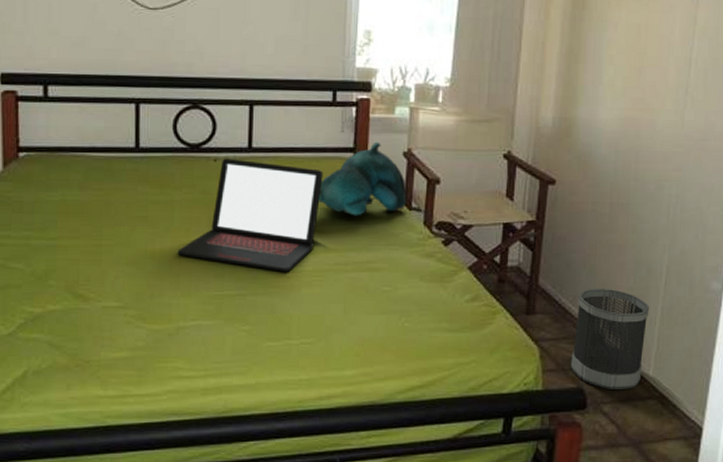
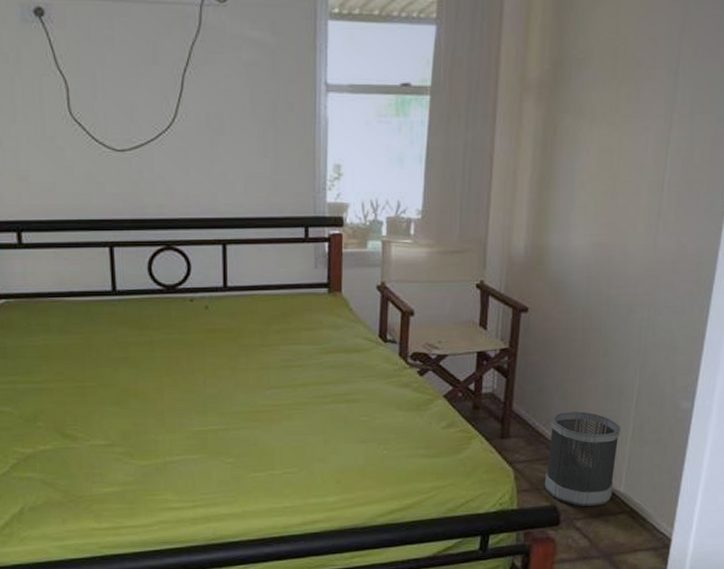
laptop: present [177,158,323,272] -> none [159,298,299,406]
teddy bear: present [318,141,407,216] -> none [295,276,382,350]

